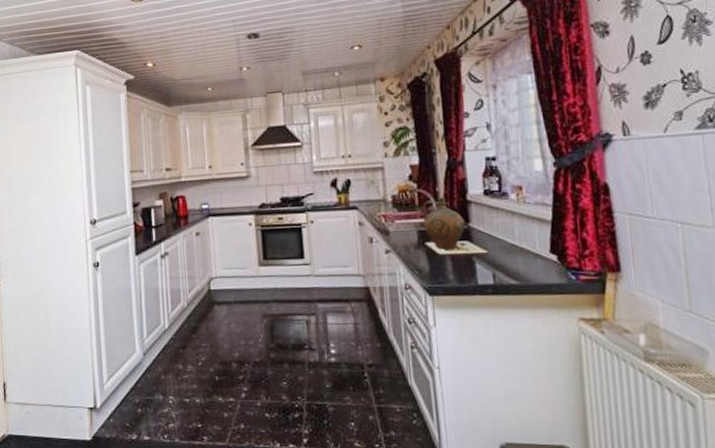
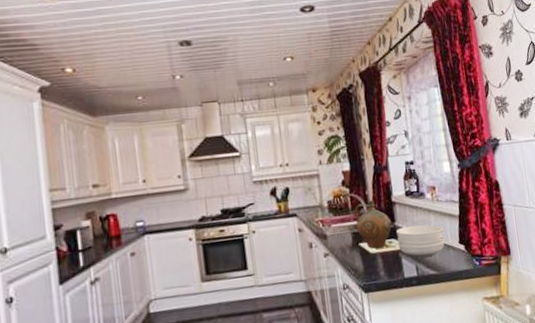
bowl: none [471,227,531,266] -> present [396,224,445,258]

